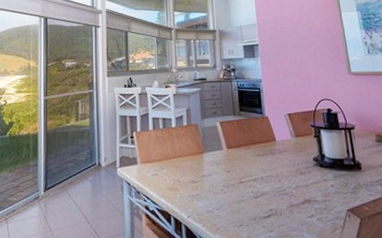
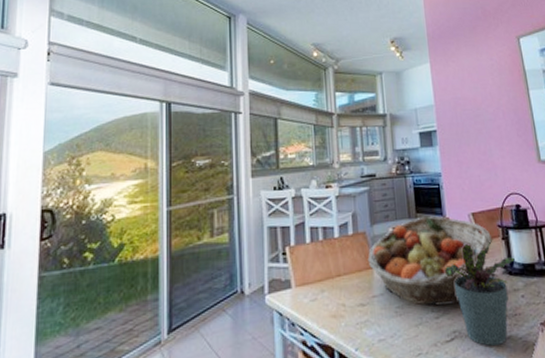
fruit basket: none [198,114,305,188] -> present [367,216,492,306]
potted plant: none [263,135,325,224] -> present [444,238,515,346]

